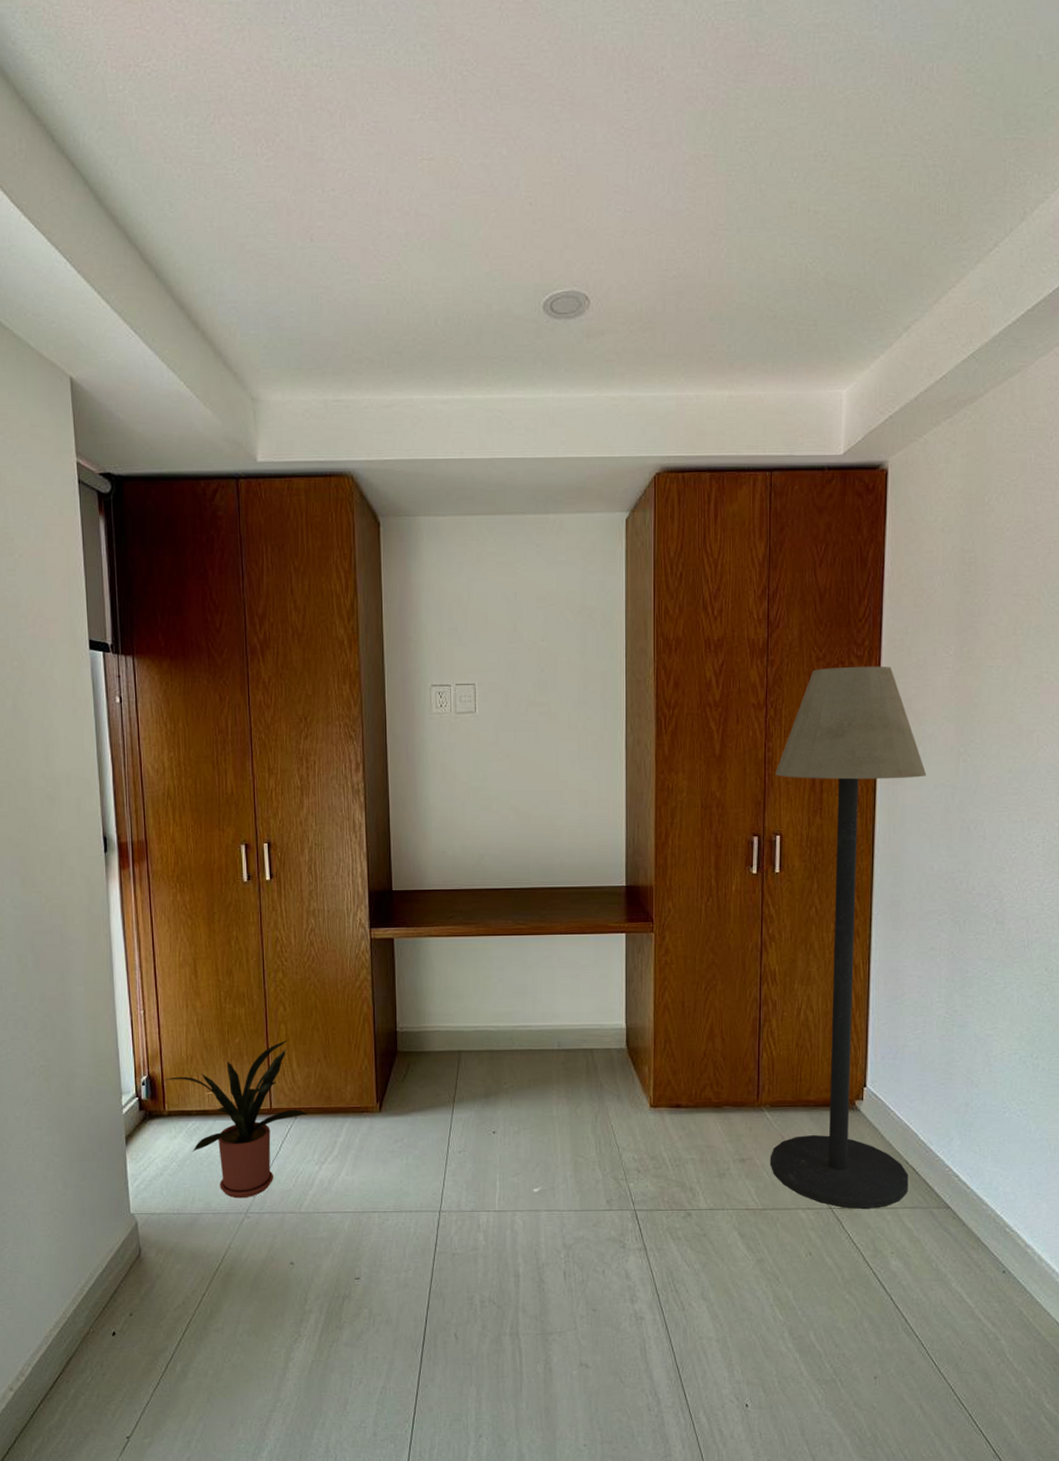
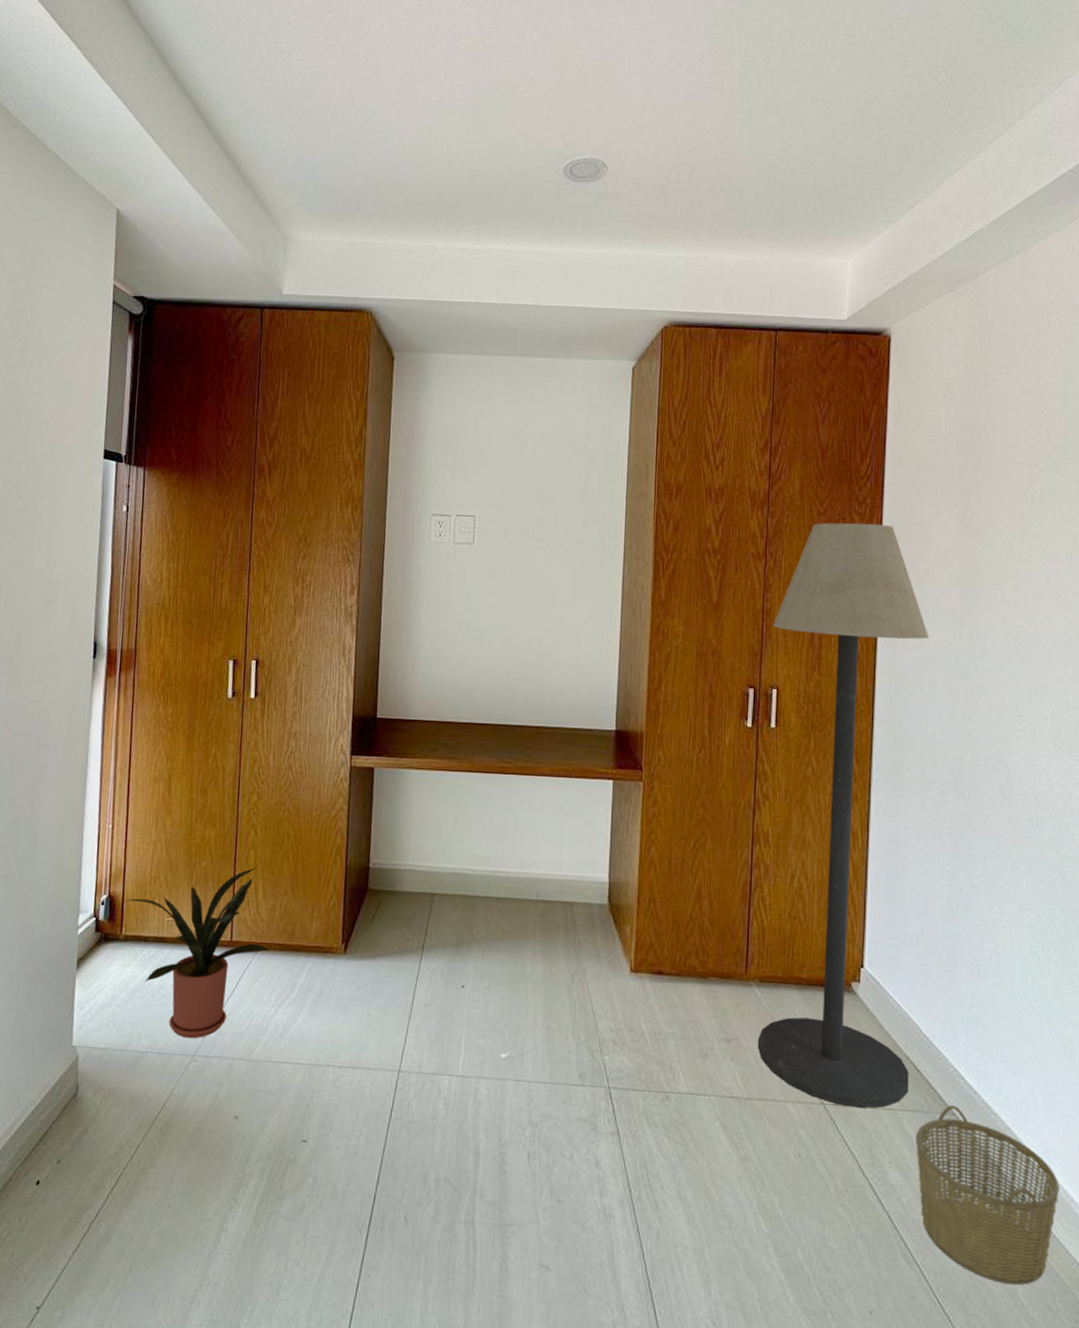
basket: none [915,1199,1043,1344] -> present [916,1104,1059,1285]

